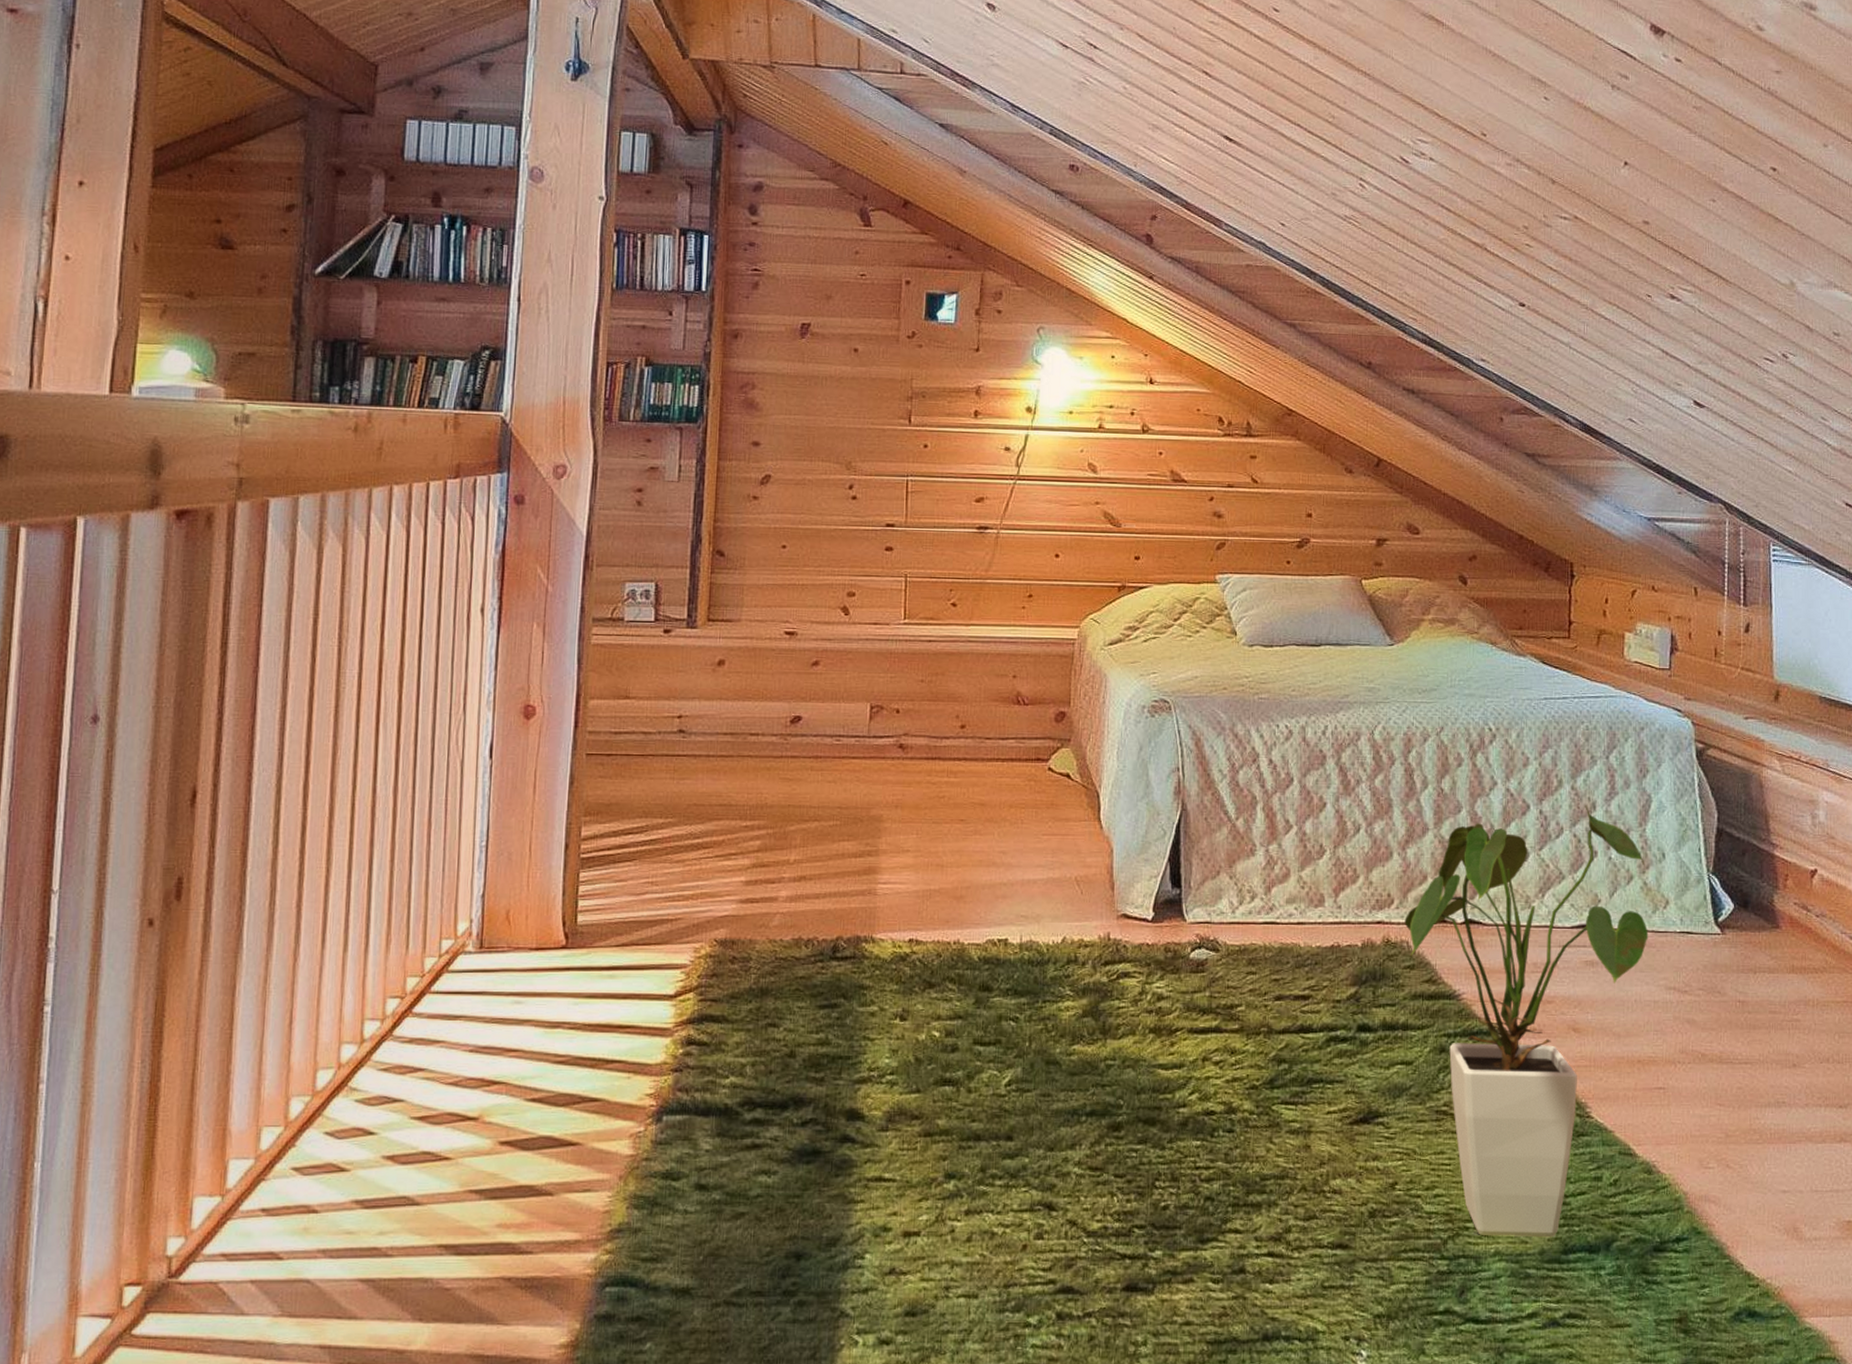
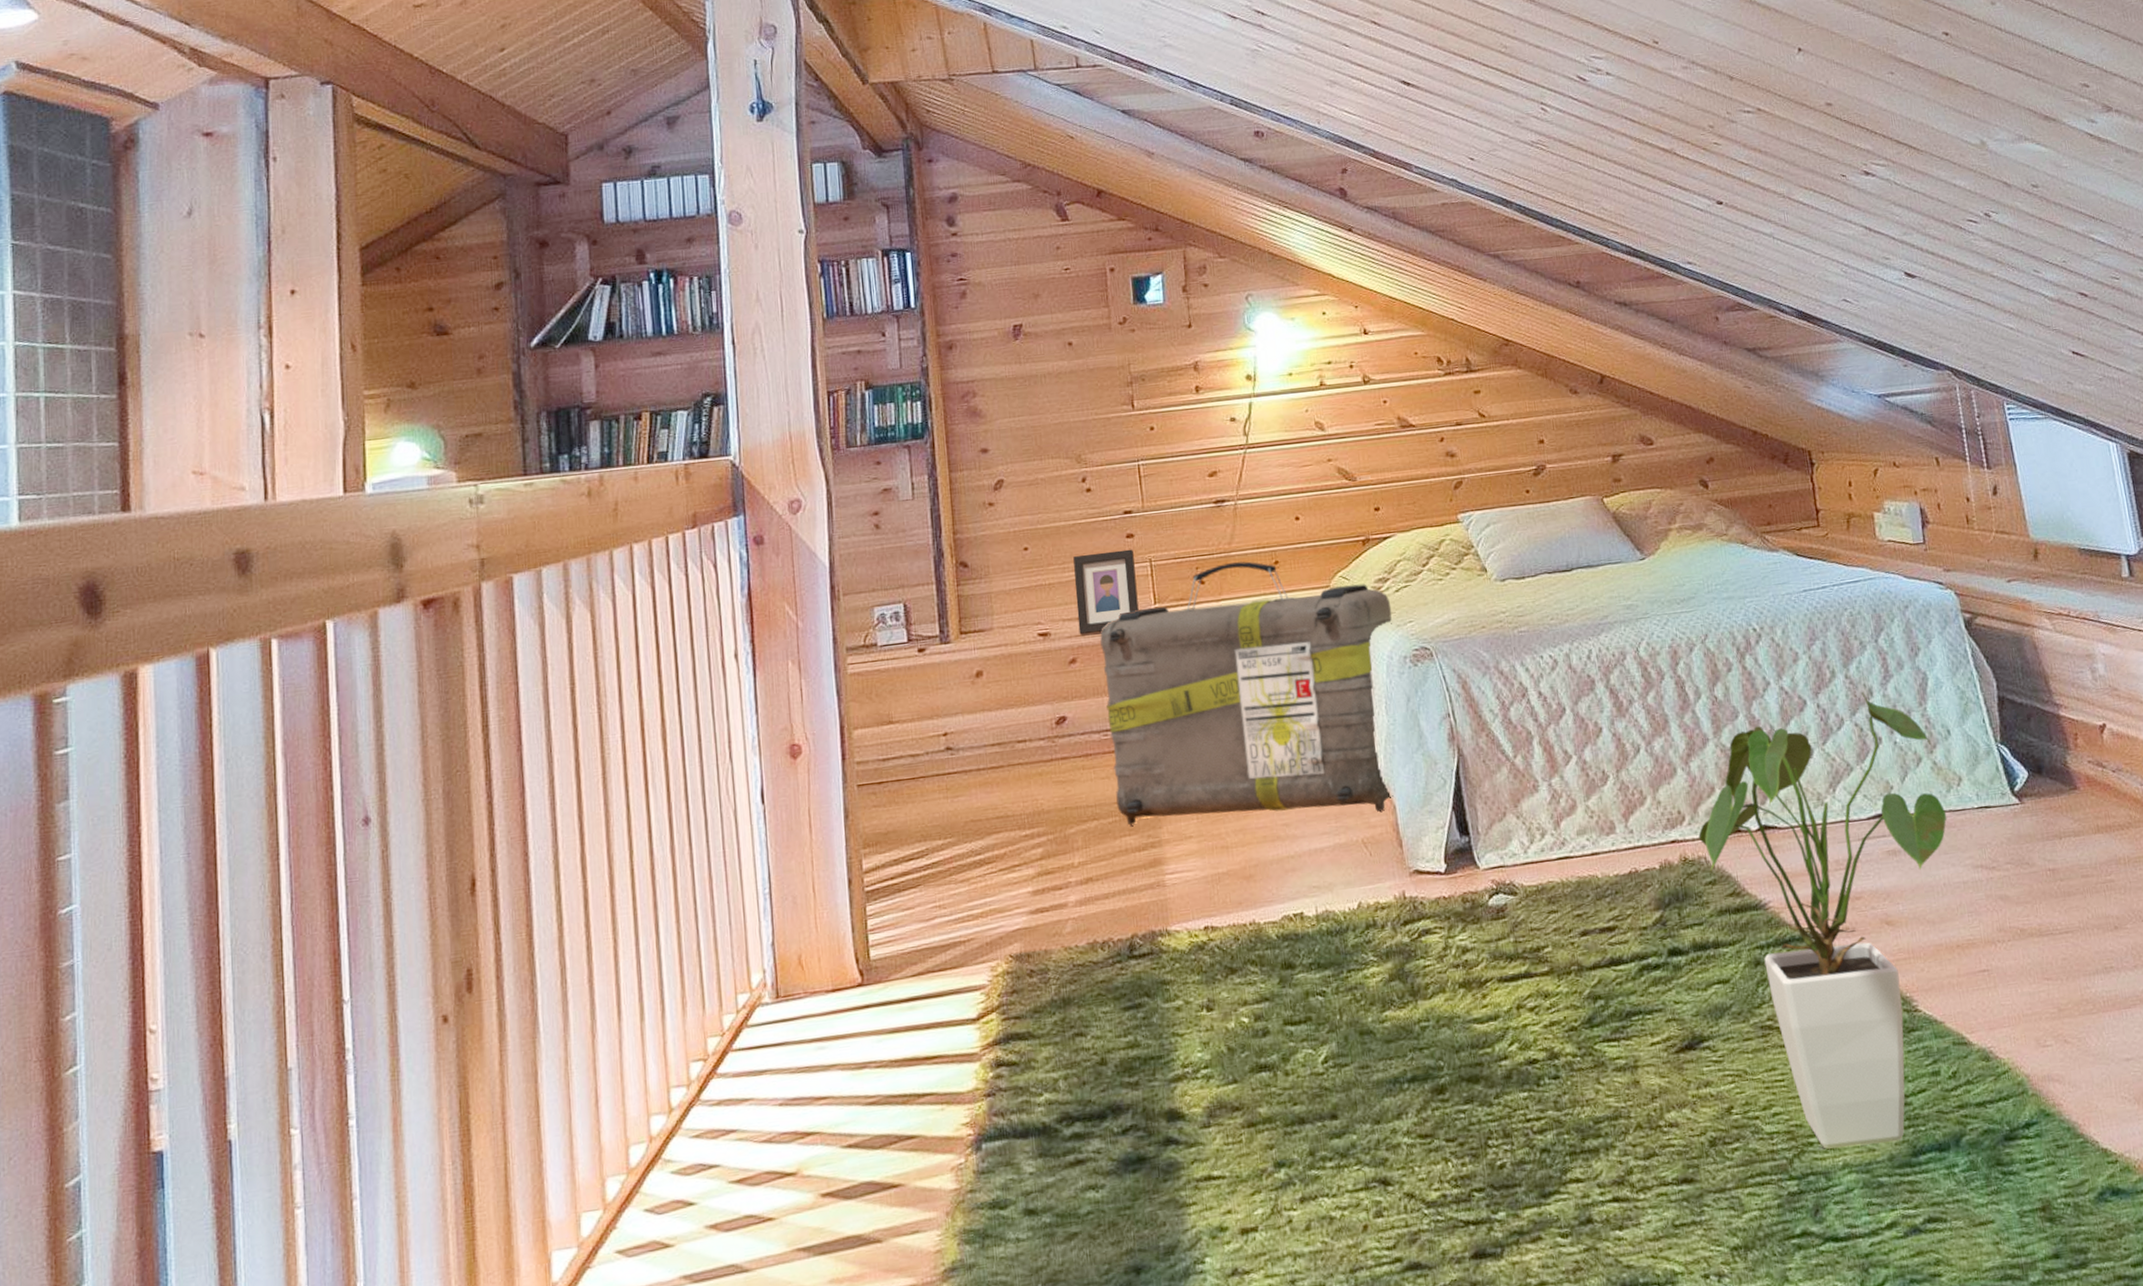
picture frame: none [825,560,890,640] -> present [1073,549,1139,635]
suitcase: none [840,590,1137,851] -> present [1100,561,1393,826]

